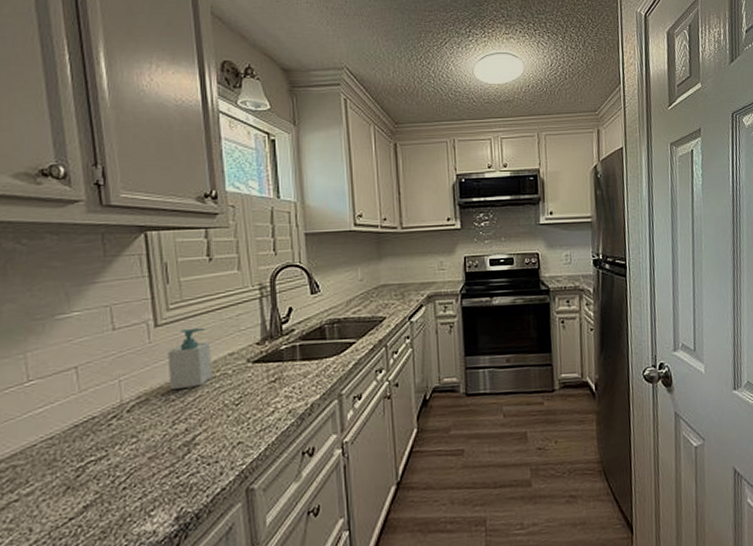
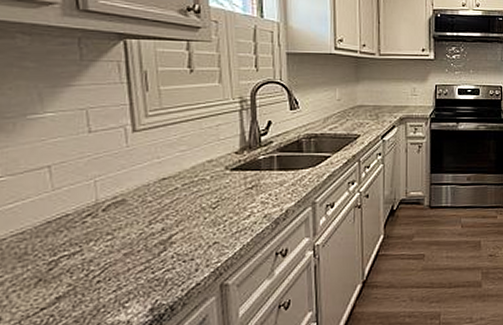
soap bottle: present [167,327,213,391] -> none [145,135,191,193]

